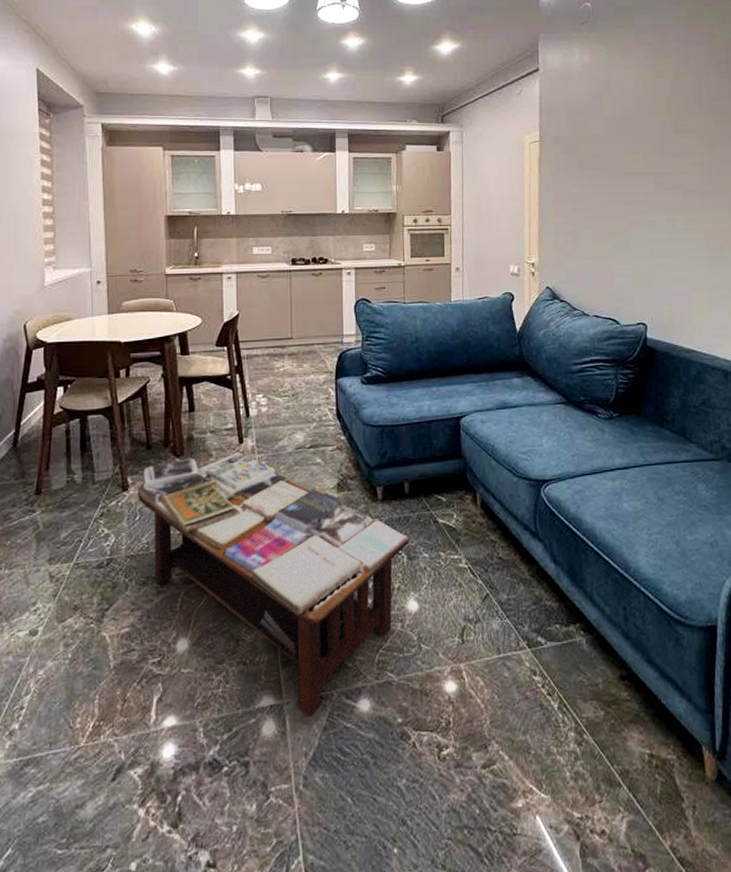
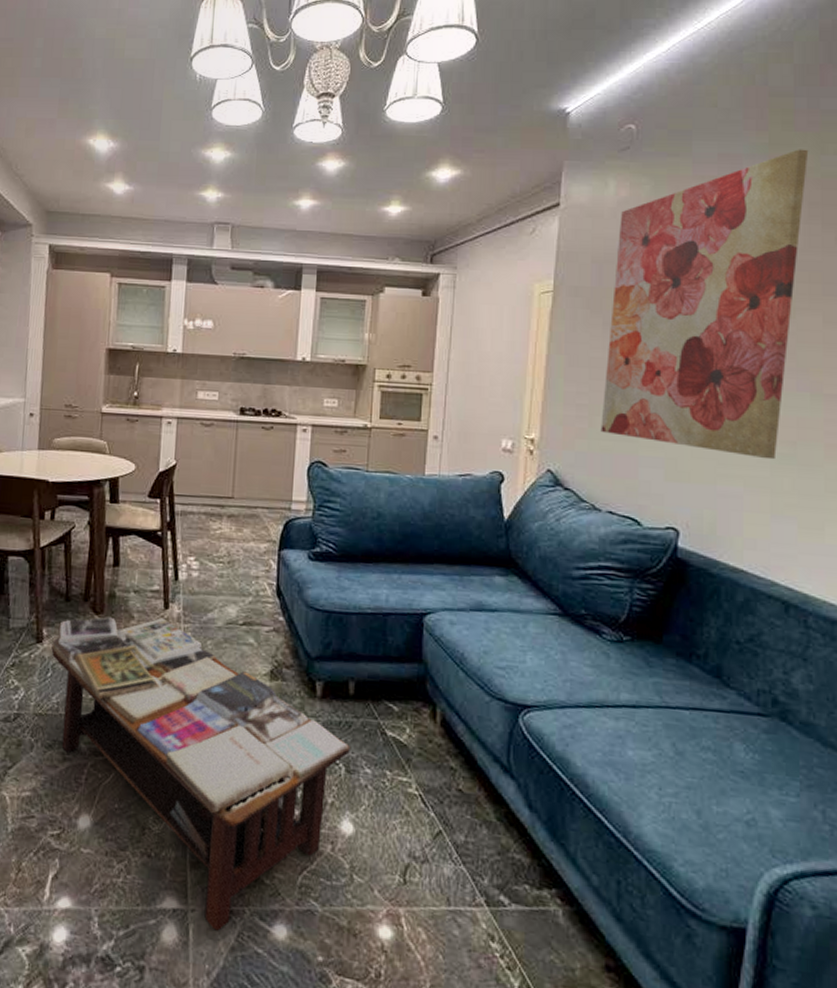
wall art: none [583,20,715,262] -> present [600,149,809,460]

